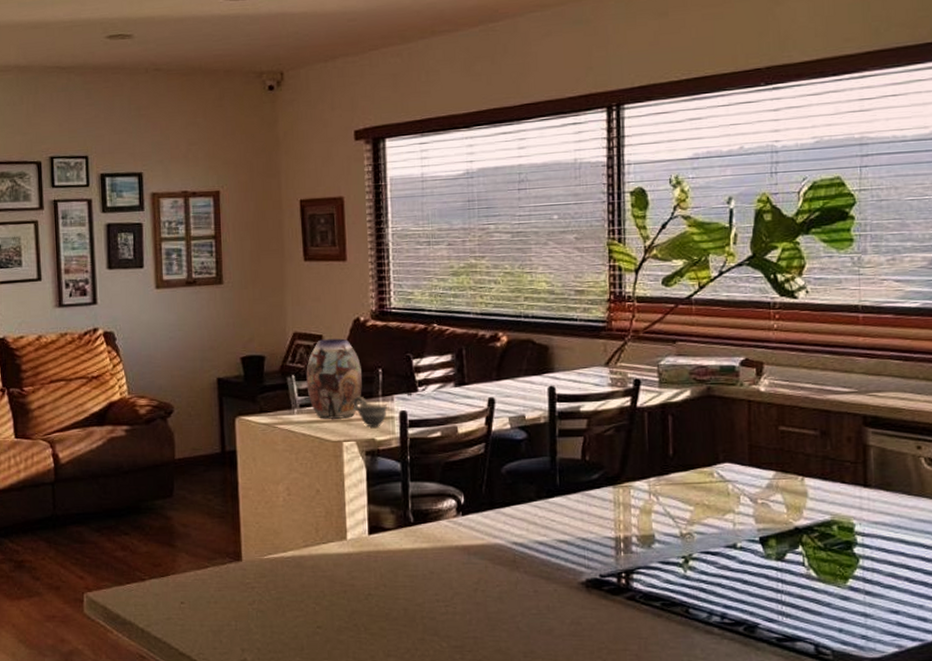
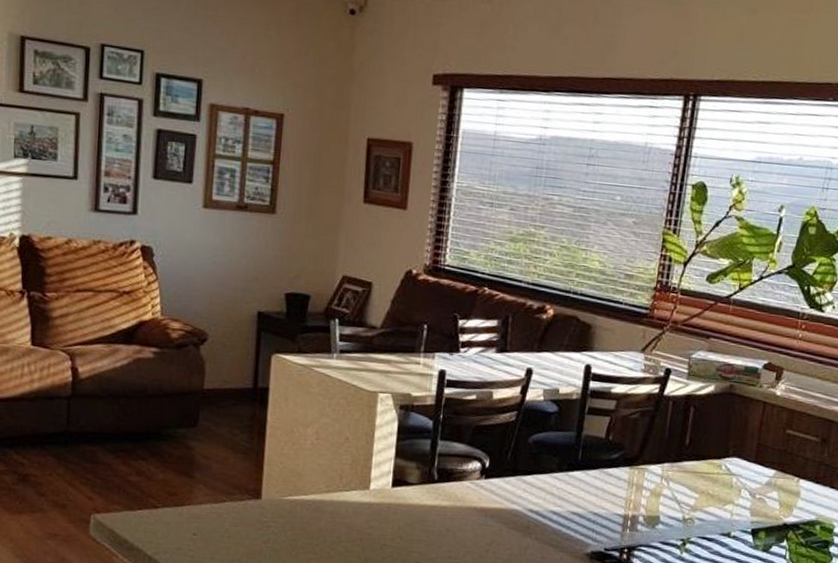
vase: present [306,338,362,419] -> none [349,286,407,370]
cup: present [353,396,387,428] -> none [394,349,427,383]

